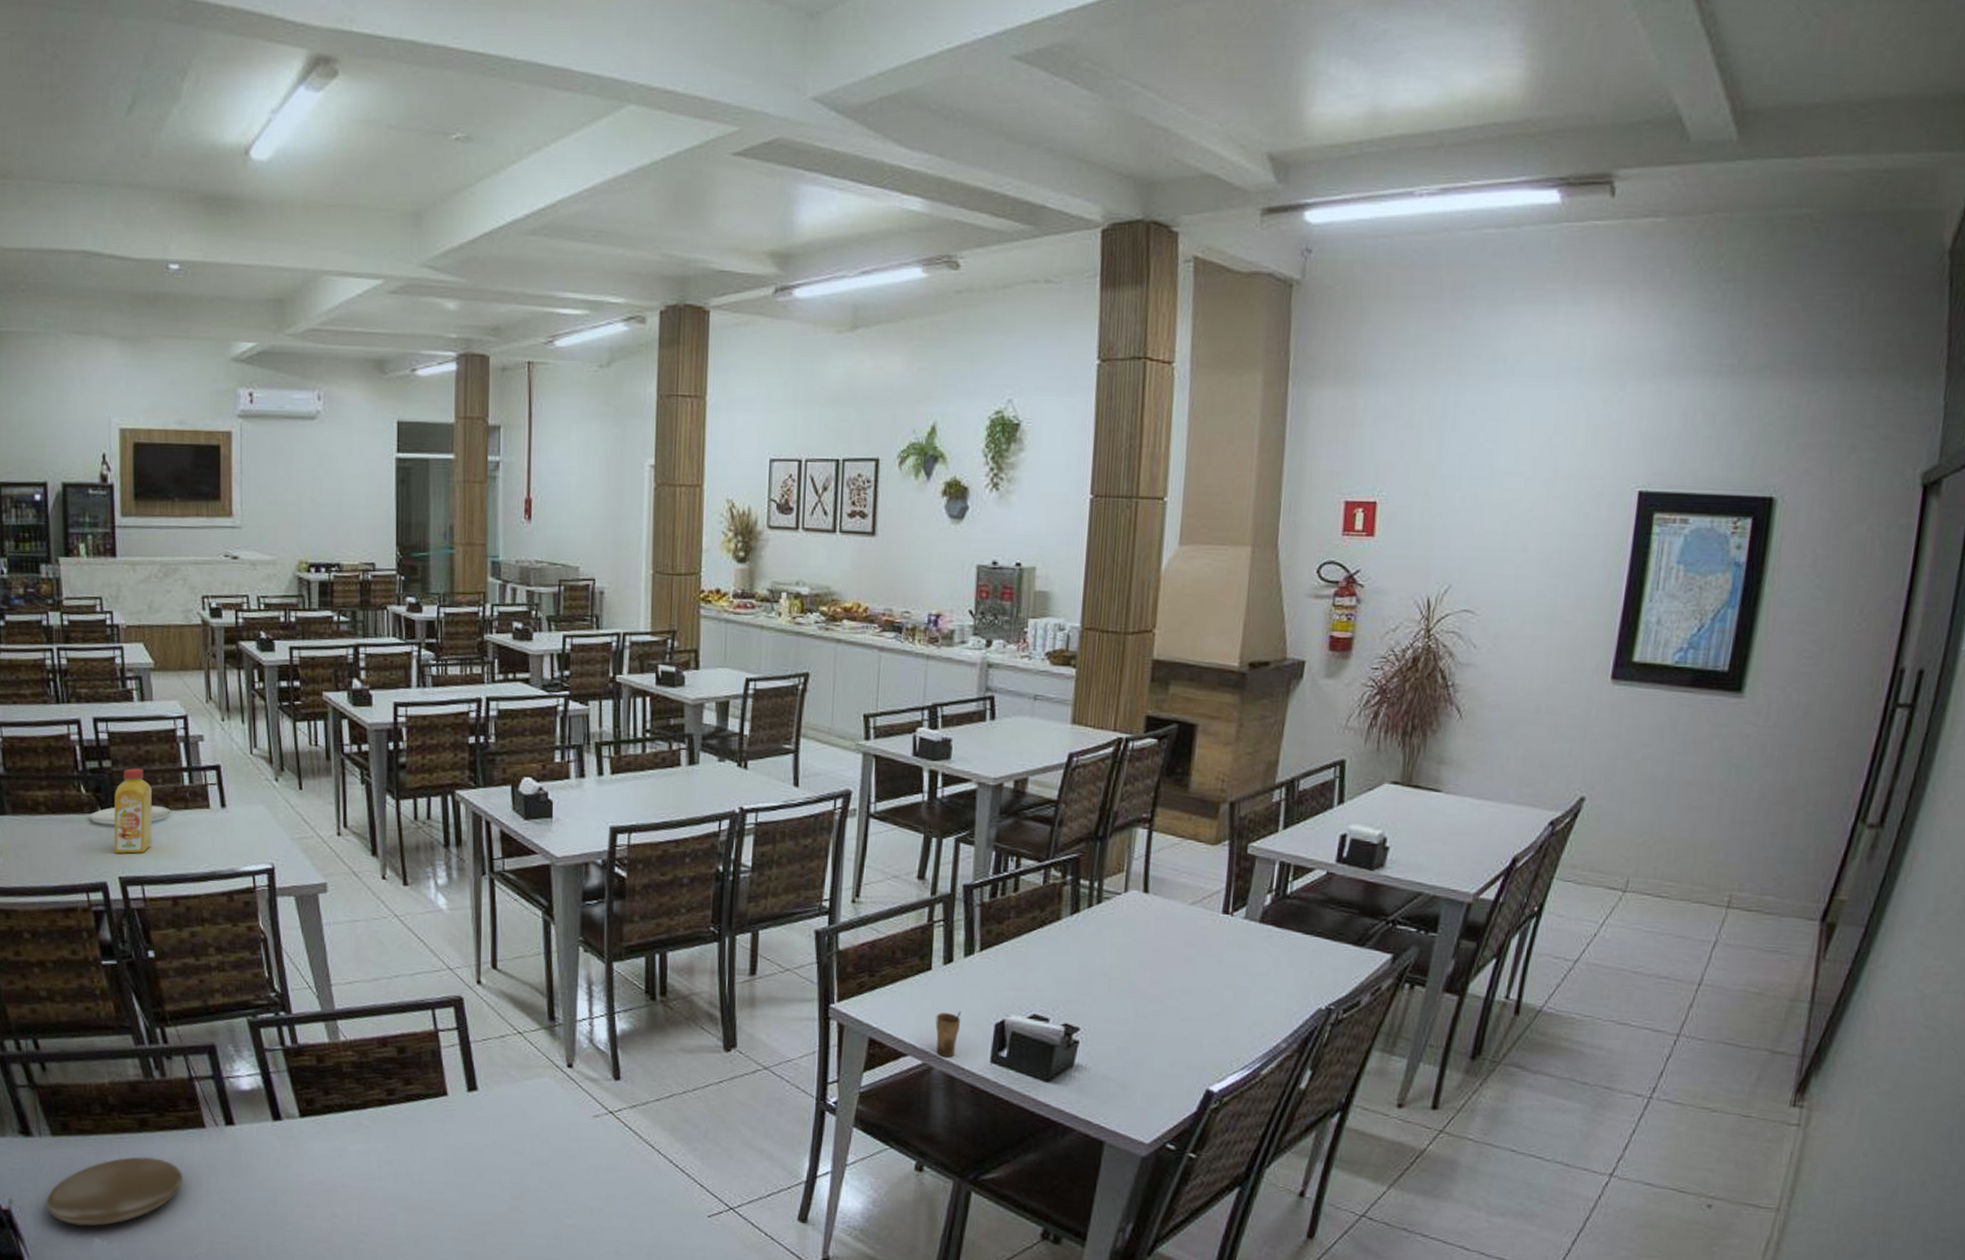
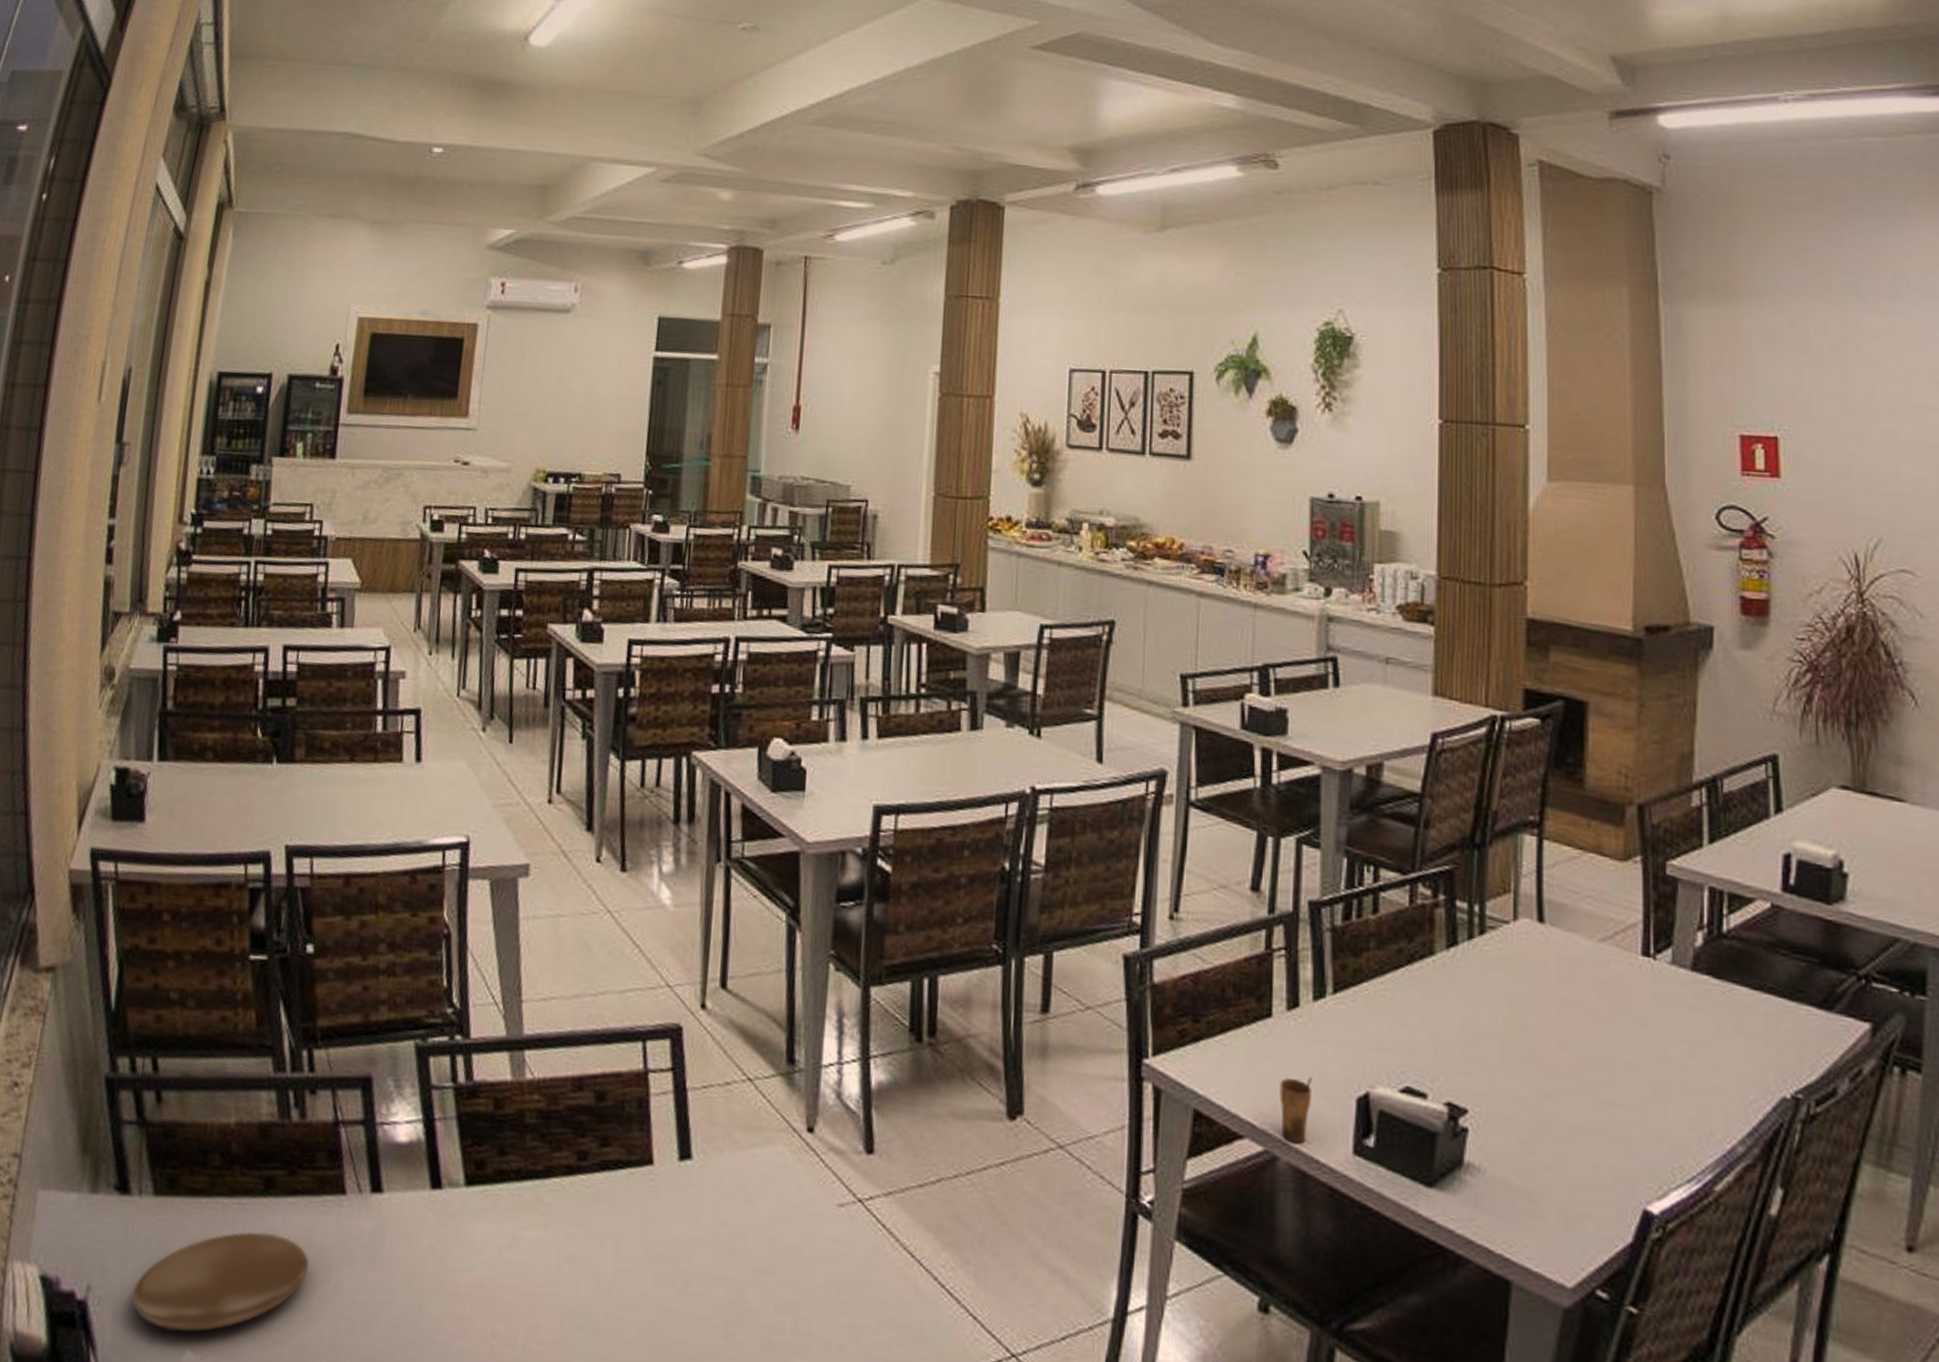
plate: present [89,805,172,824] -> none [261,756,358,778]
juice bottle: present [114,768,152,854] -> none [284,708,339,816]

